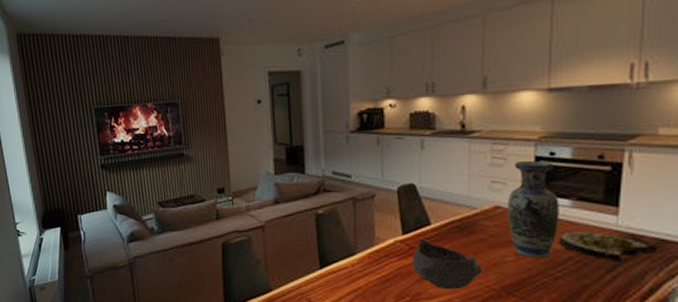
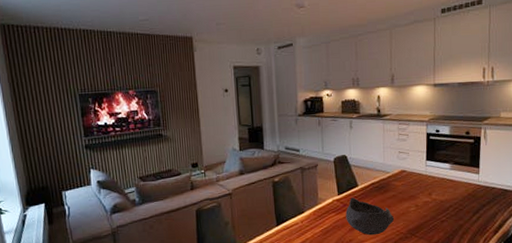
vase: present [507,160,559,259] -> none [410,136,443,208]
salad plate: present [559,231,659,263] -> none [444,186,503,208]

